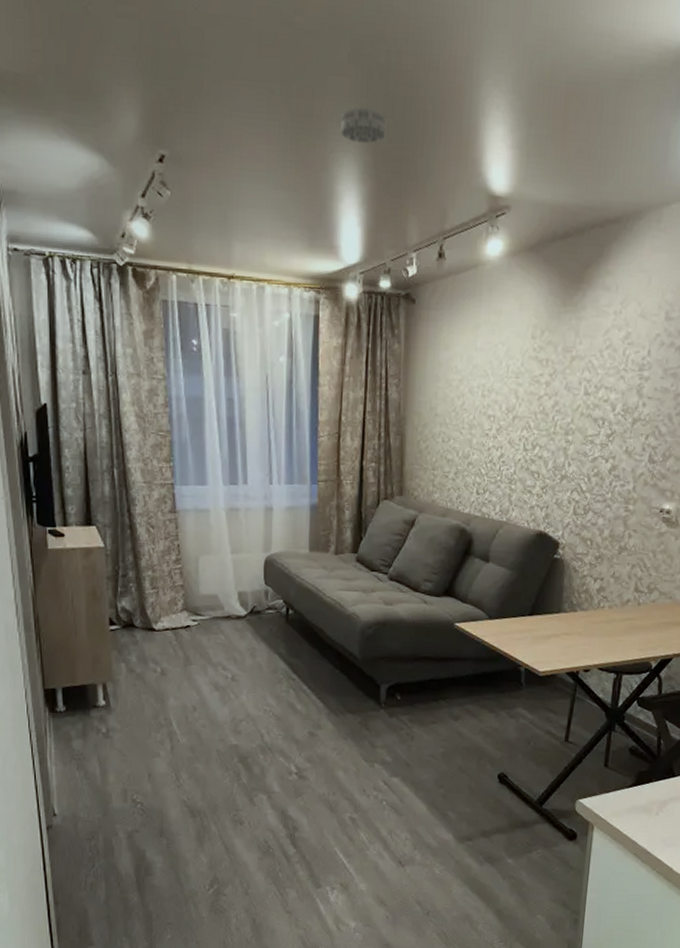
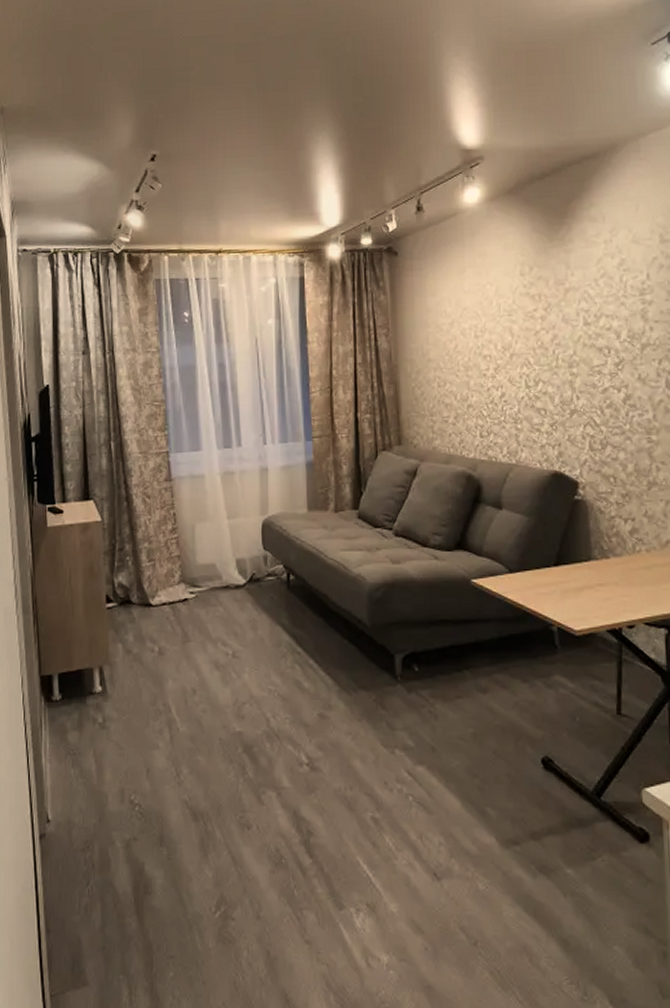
smoke detector: present [340,107,387,143] -> none [314,90,357,121]

